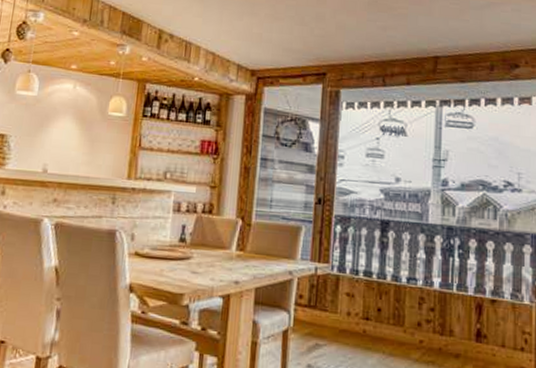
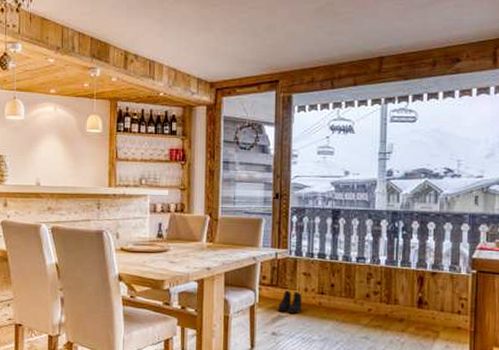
boots: none [315,313,344,343] -> present [277,291,302,314]

